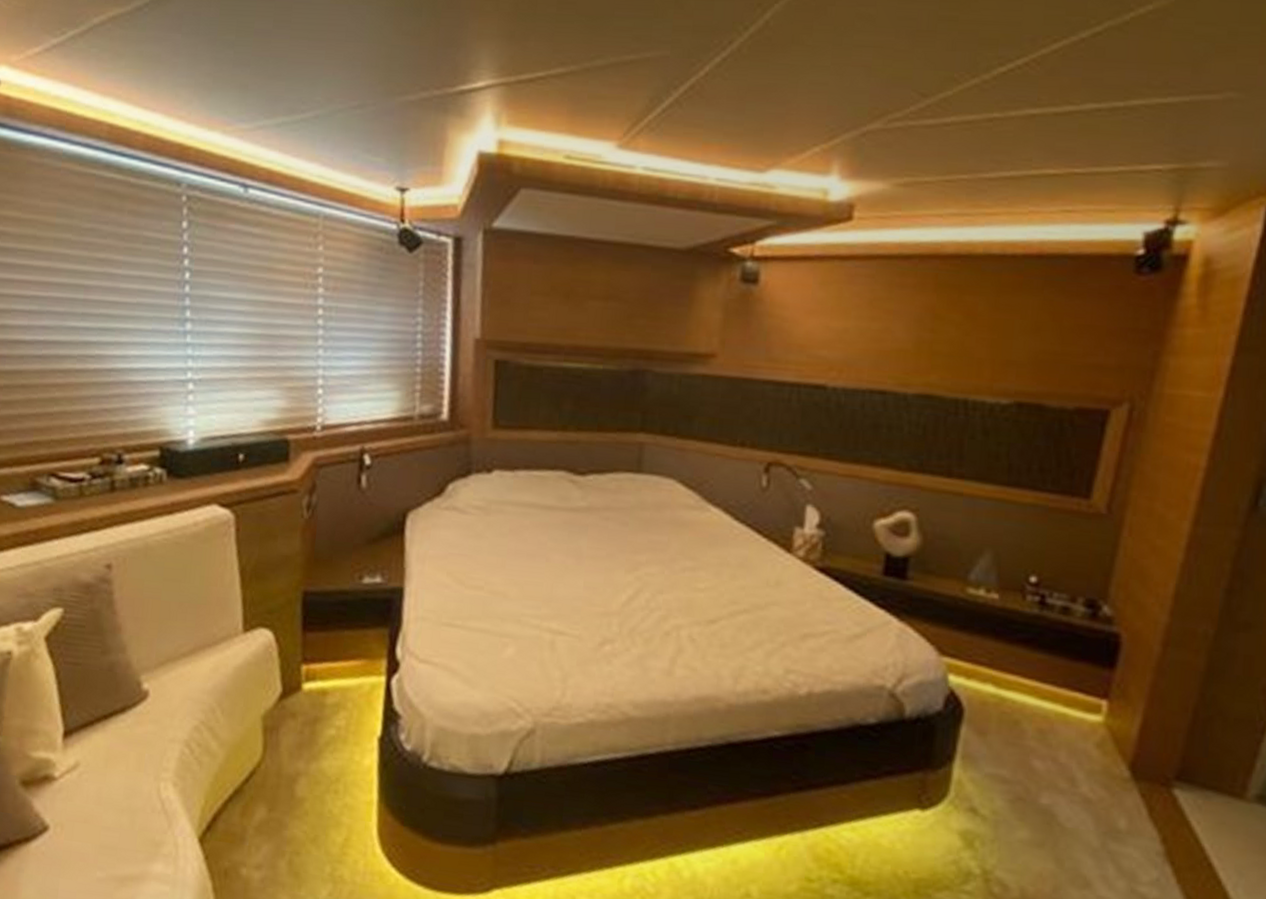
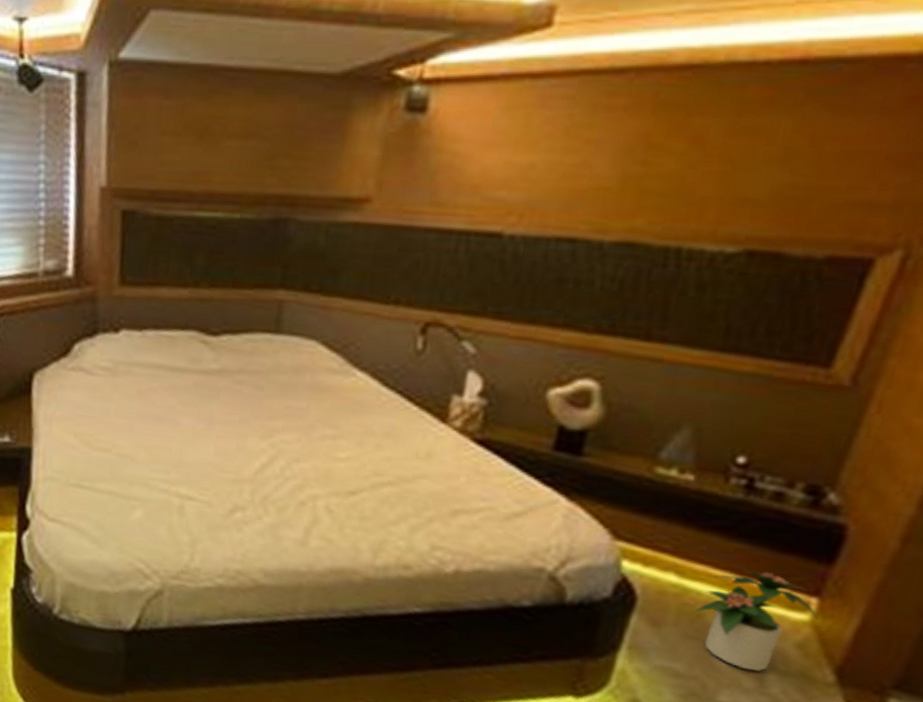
potted plant: none [1012,674,1110,772] -> present [694,565,819,671]

